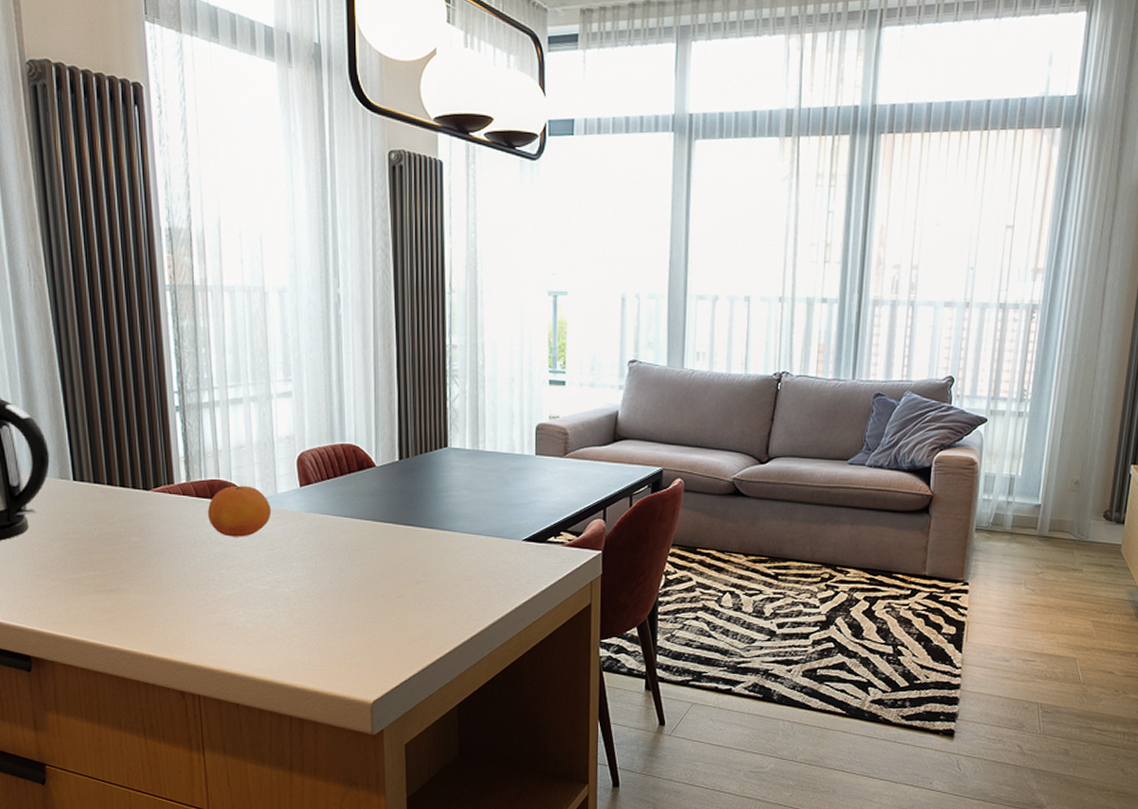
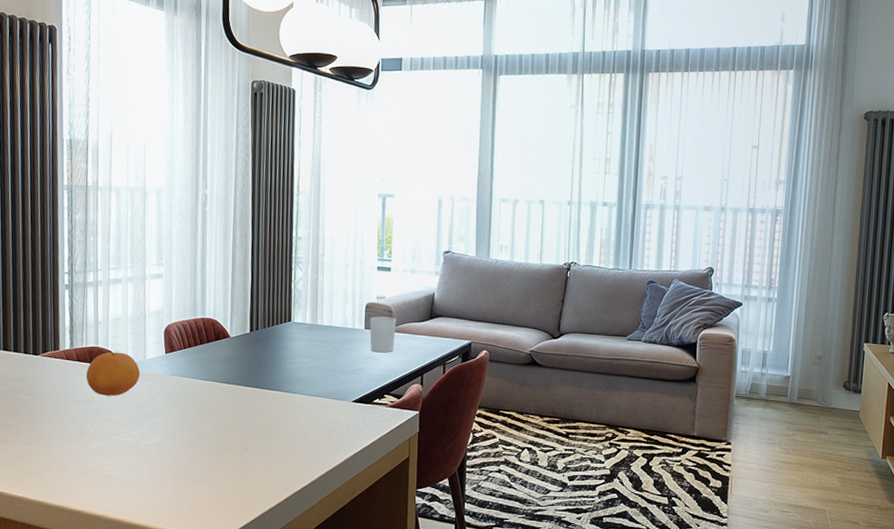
candle holder: none [541,440,573,483] -> present [369,316,397,353]

